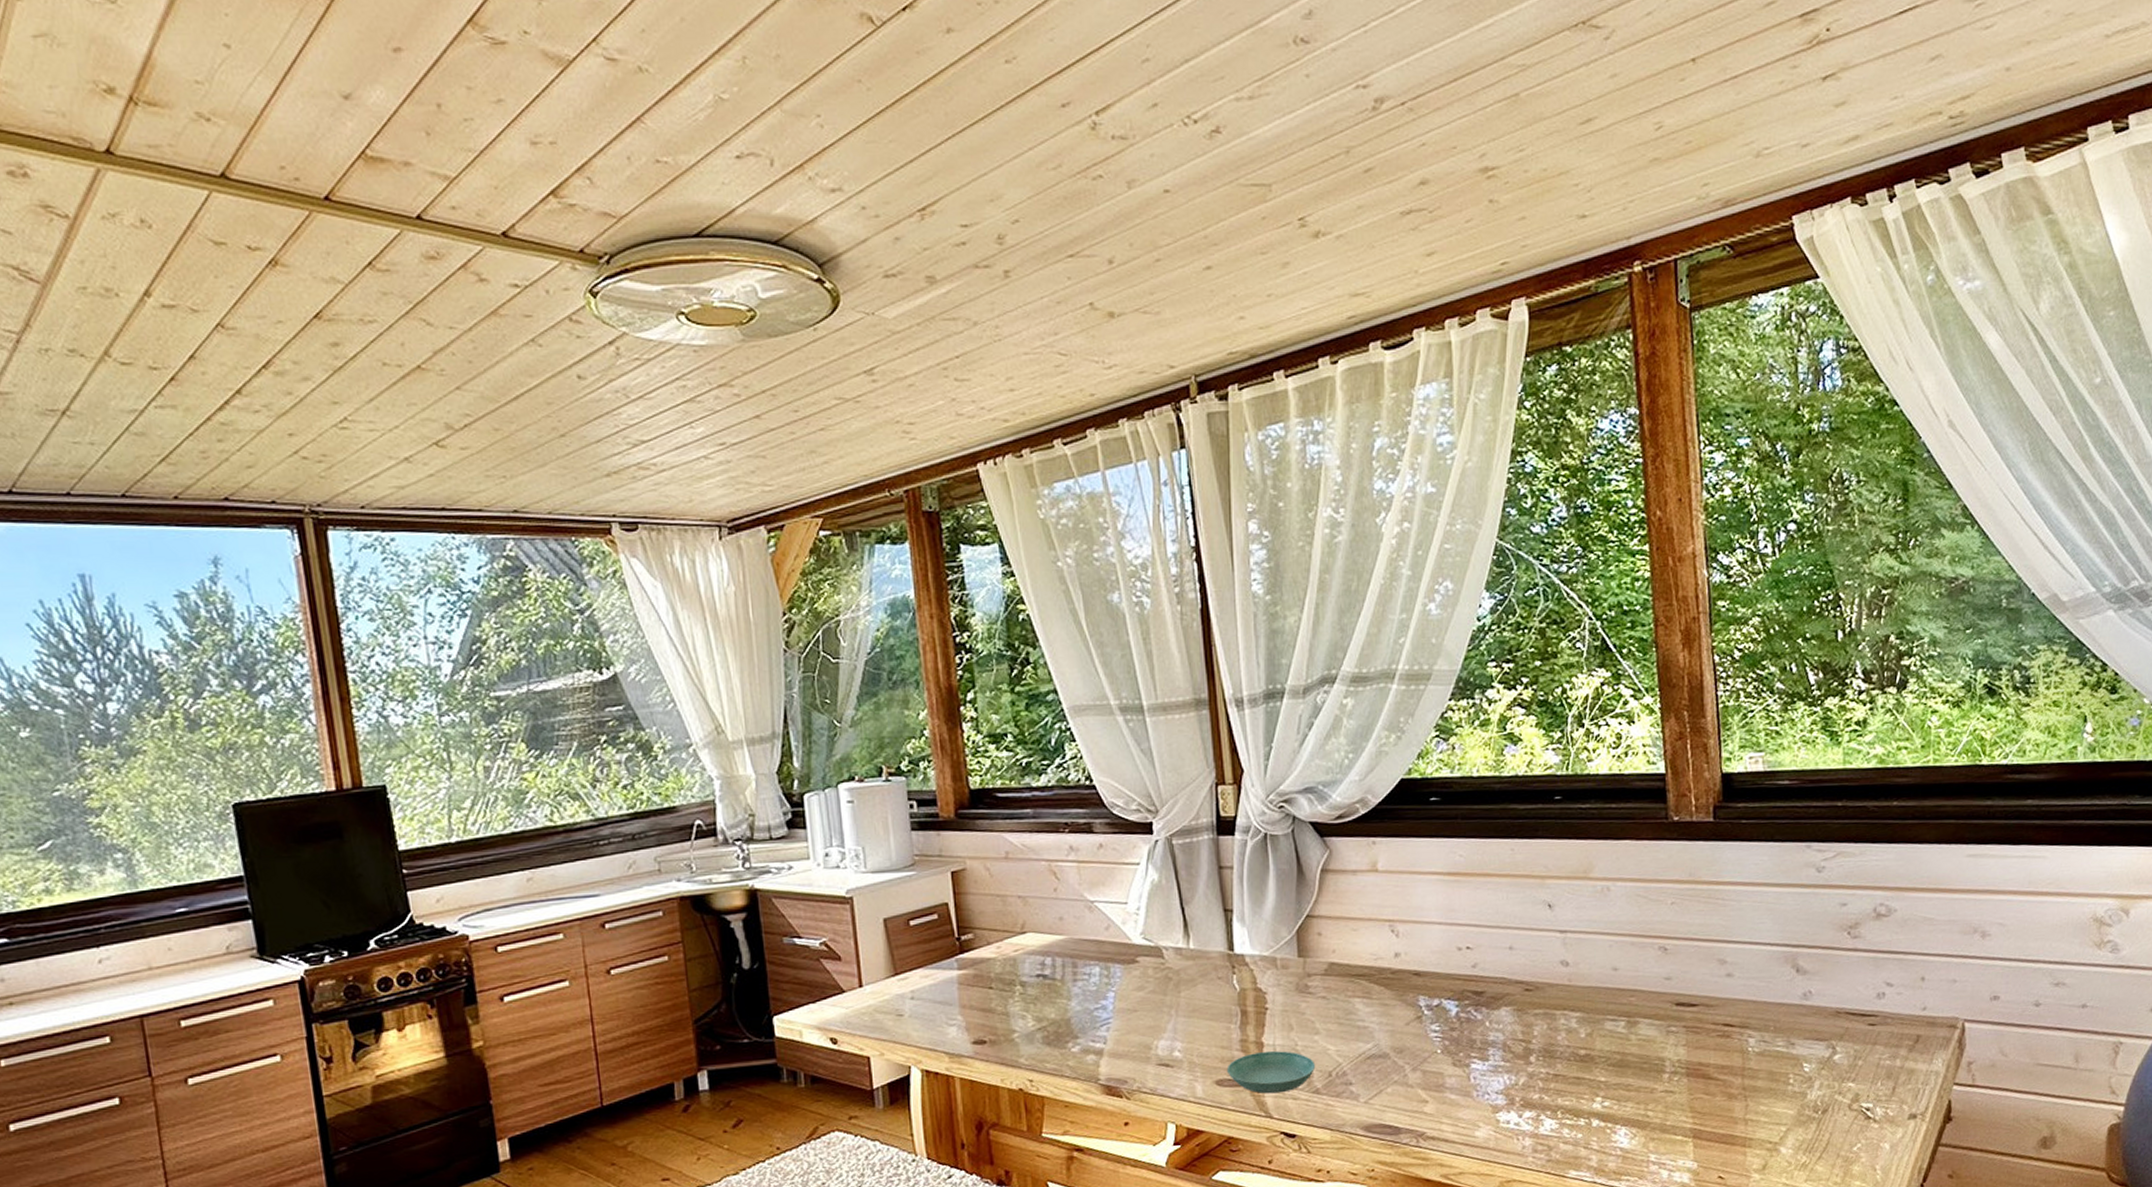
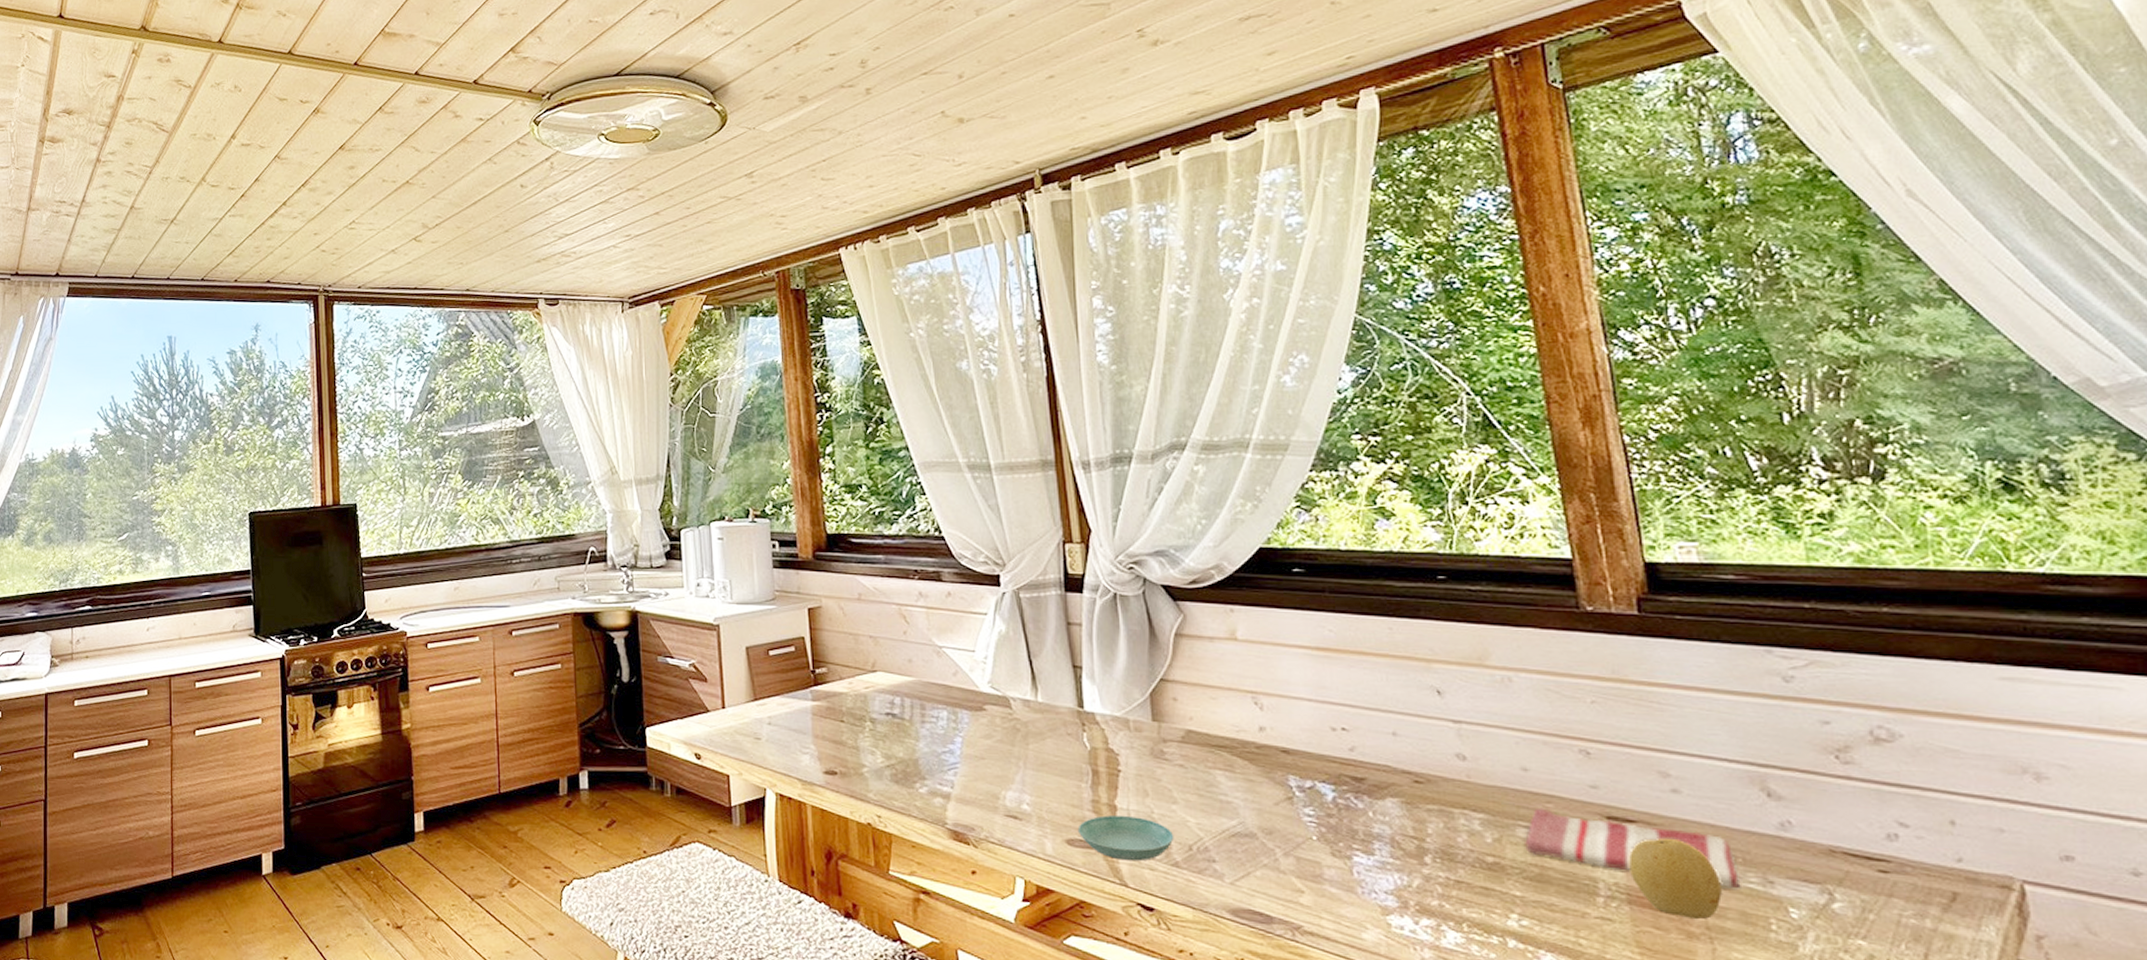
dish towel: none [1611,1001,1771,1052] -> present [1525,807,1741,888]
fruit: none [1689,1016,1757,1083] -> present [1628,837,1722,920]

